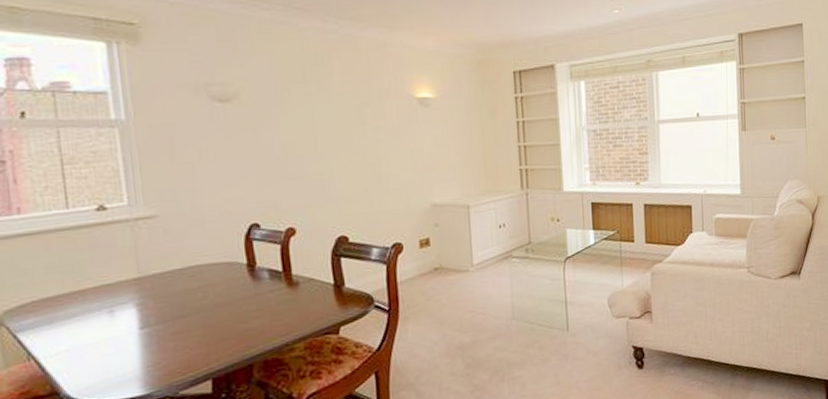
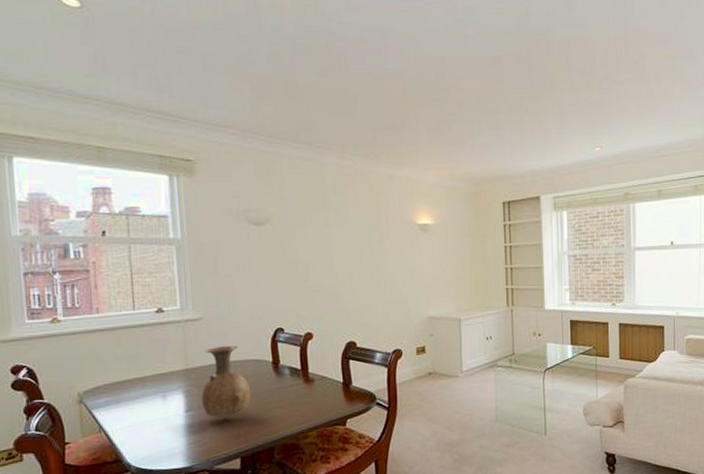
vase: none [159,247,222,336] -> present [201,346,251,420]

